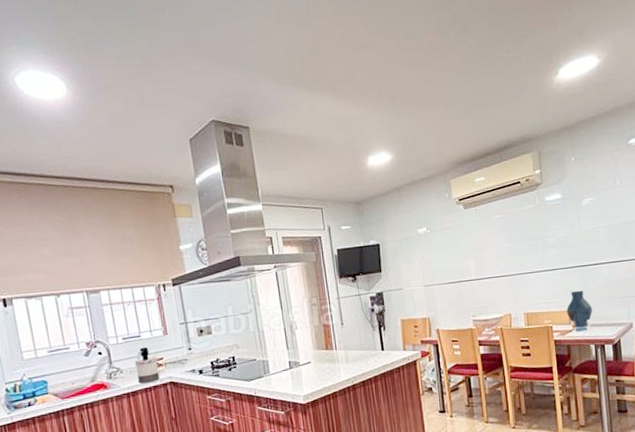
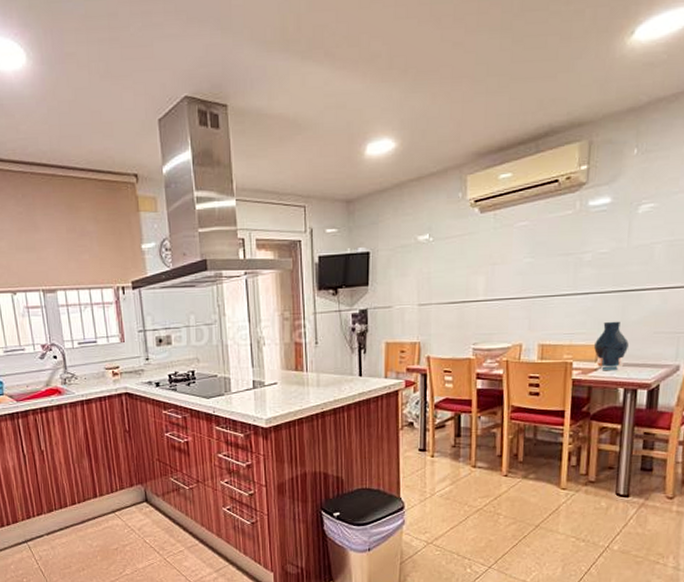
soap dispenser: present [134,346,160,385] -> none [89,353,115,393]

